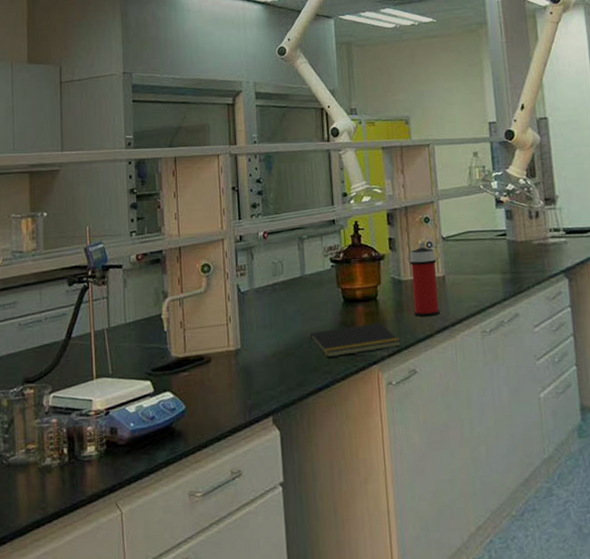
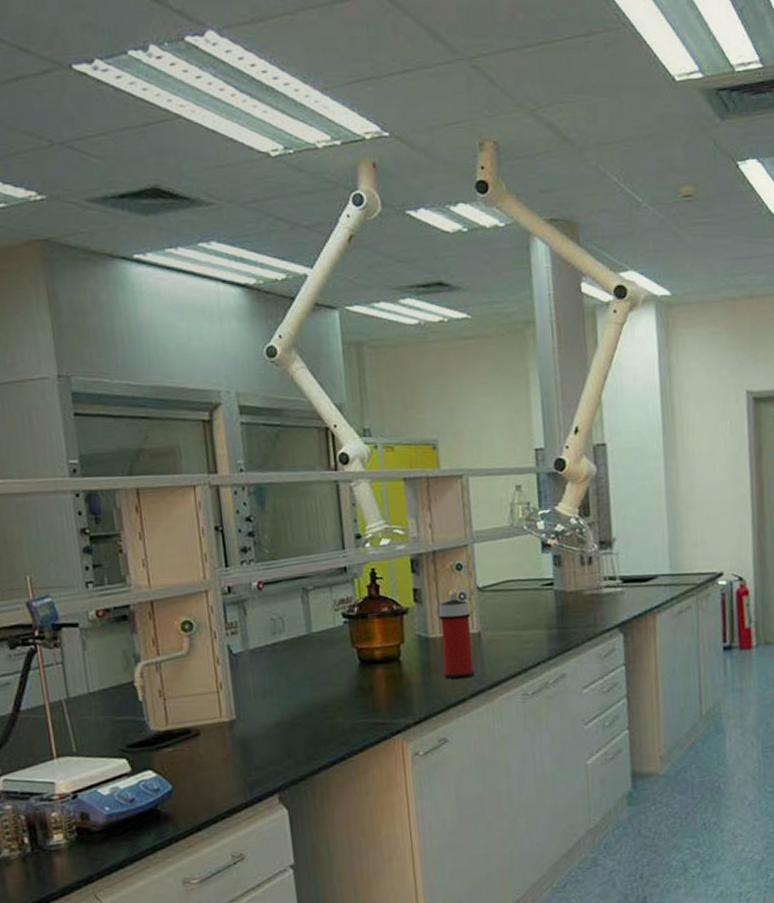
notepad: present [309,322,401,358] -> none [319,686,429,727]

